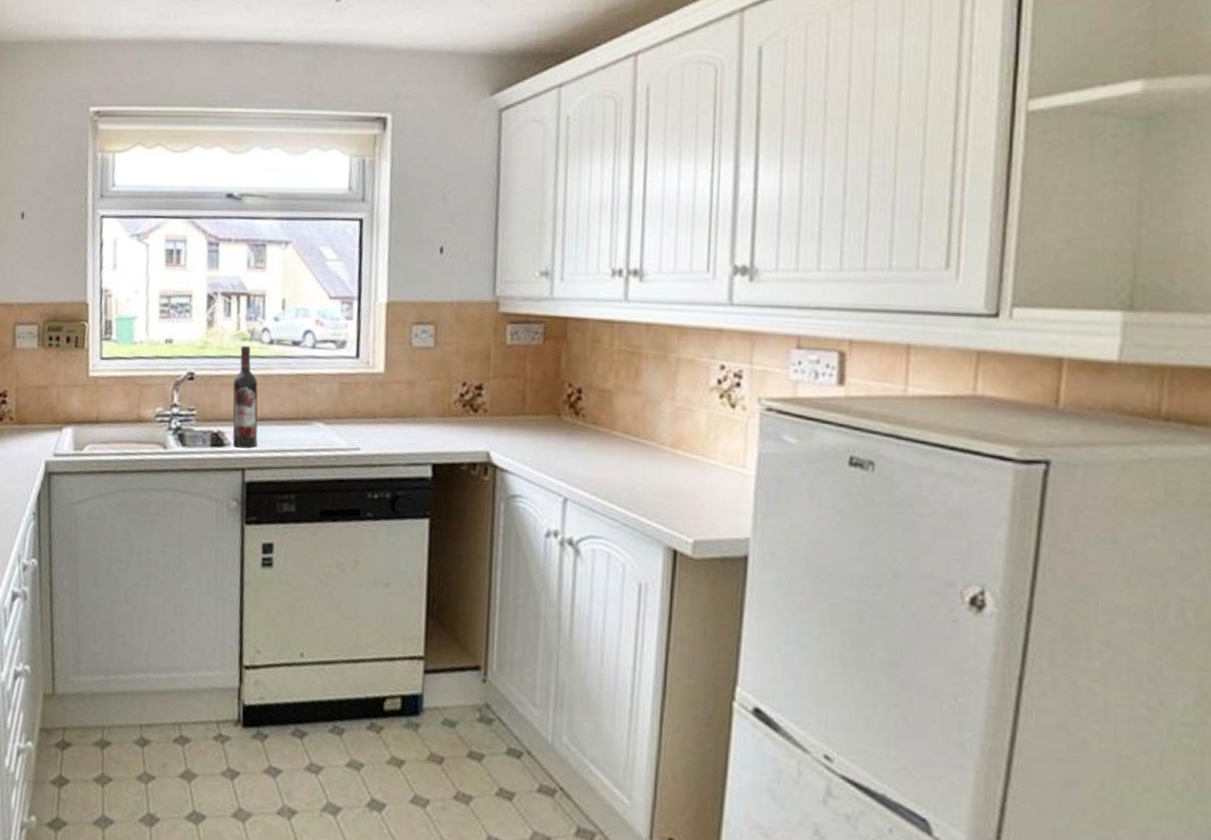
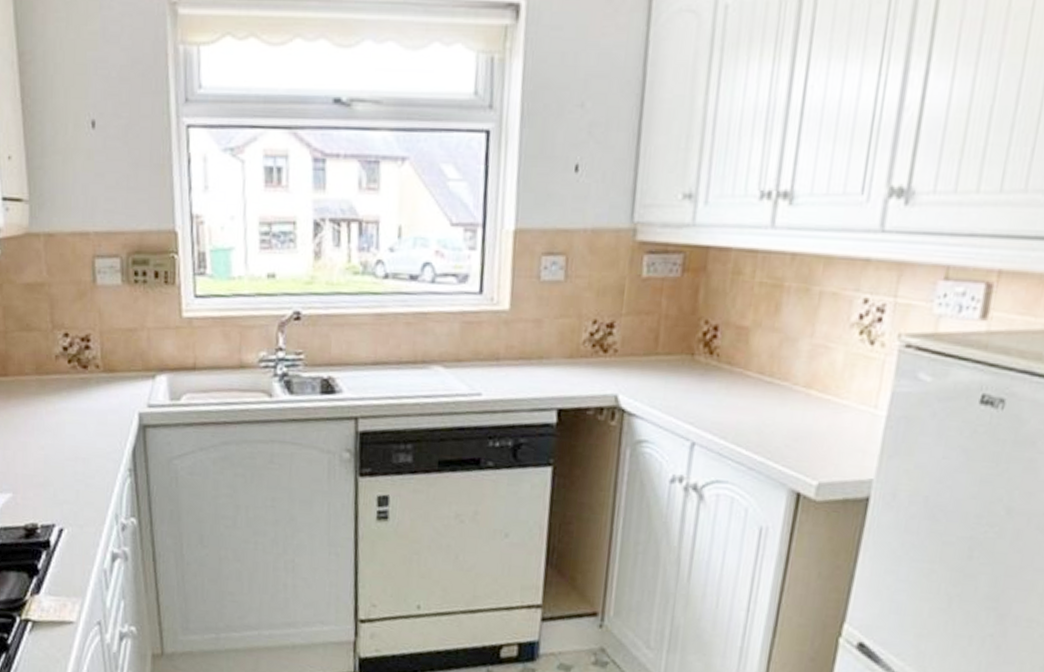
wine bottle: present [232,345,259,448] -> none [343,279,372,395]

